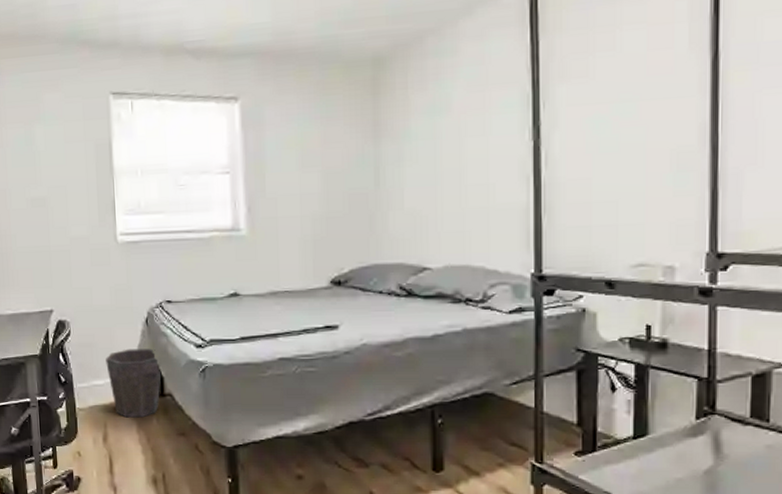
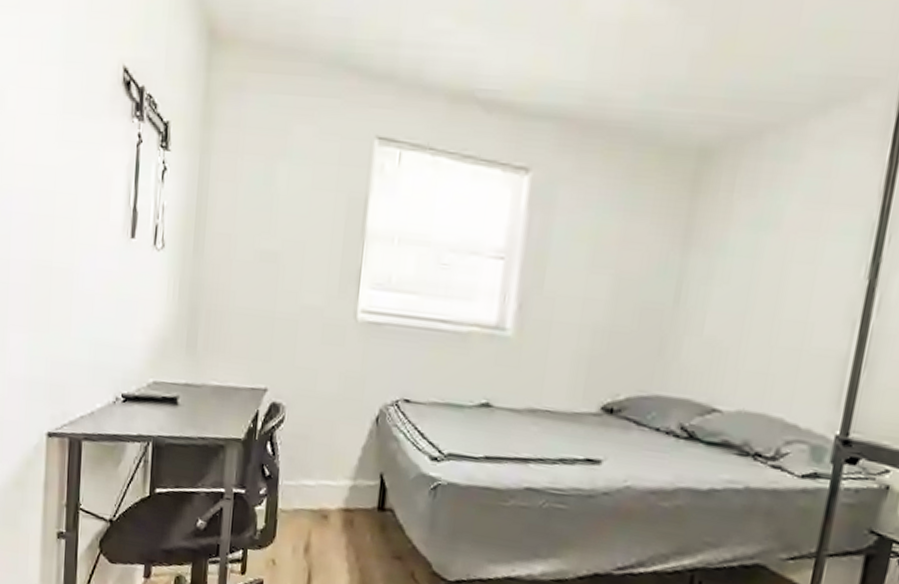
waste bin: present [106,348,162,418] -> none [321,448,385,532]

